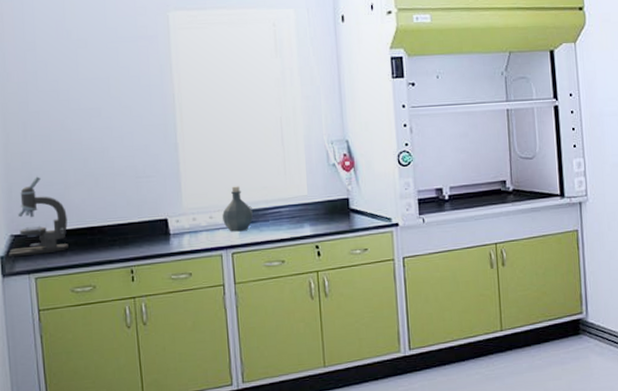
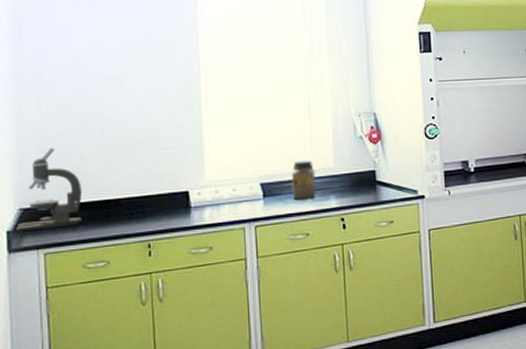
flask: present [222,186,253,232] -> none [246,158,278,204]
jar: none [266,188,291,227] -> present [291,160,316,200]

